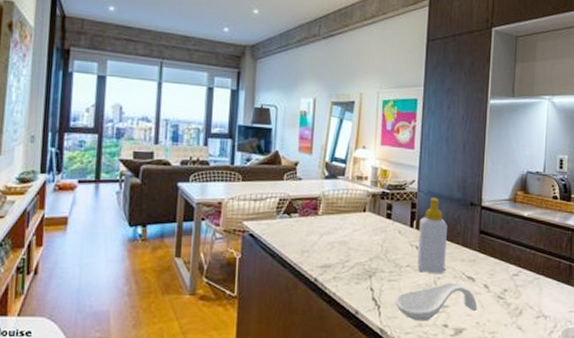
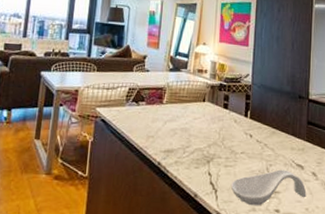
soap bottle: present [417,198,447,274] -> none [251,90,278,162]

